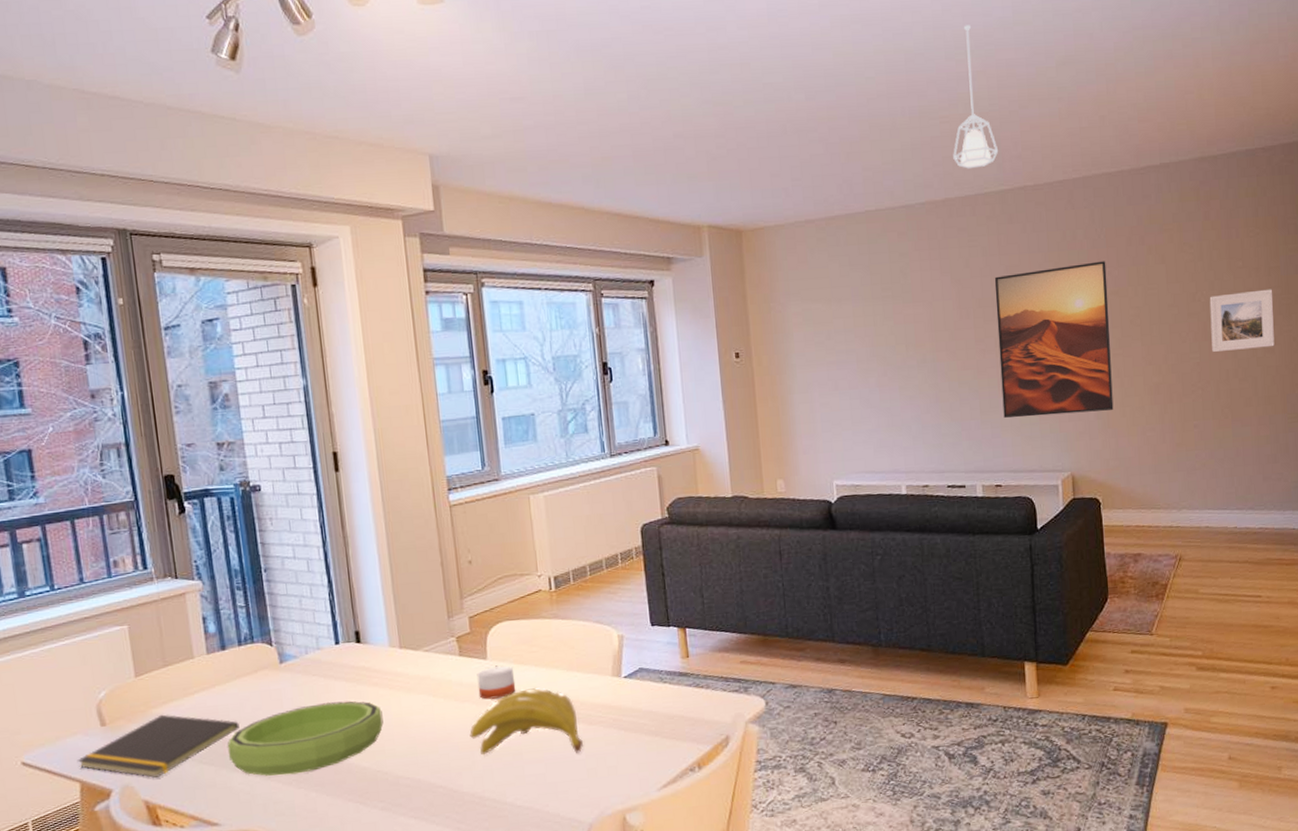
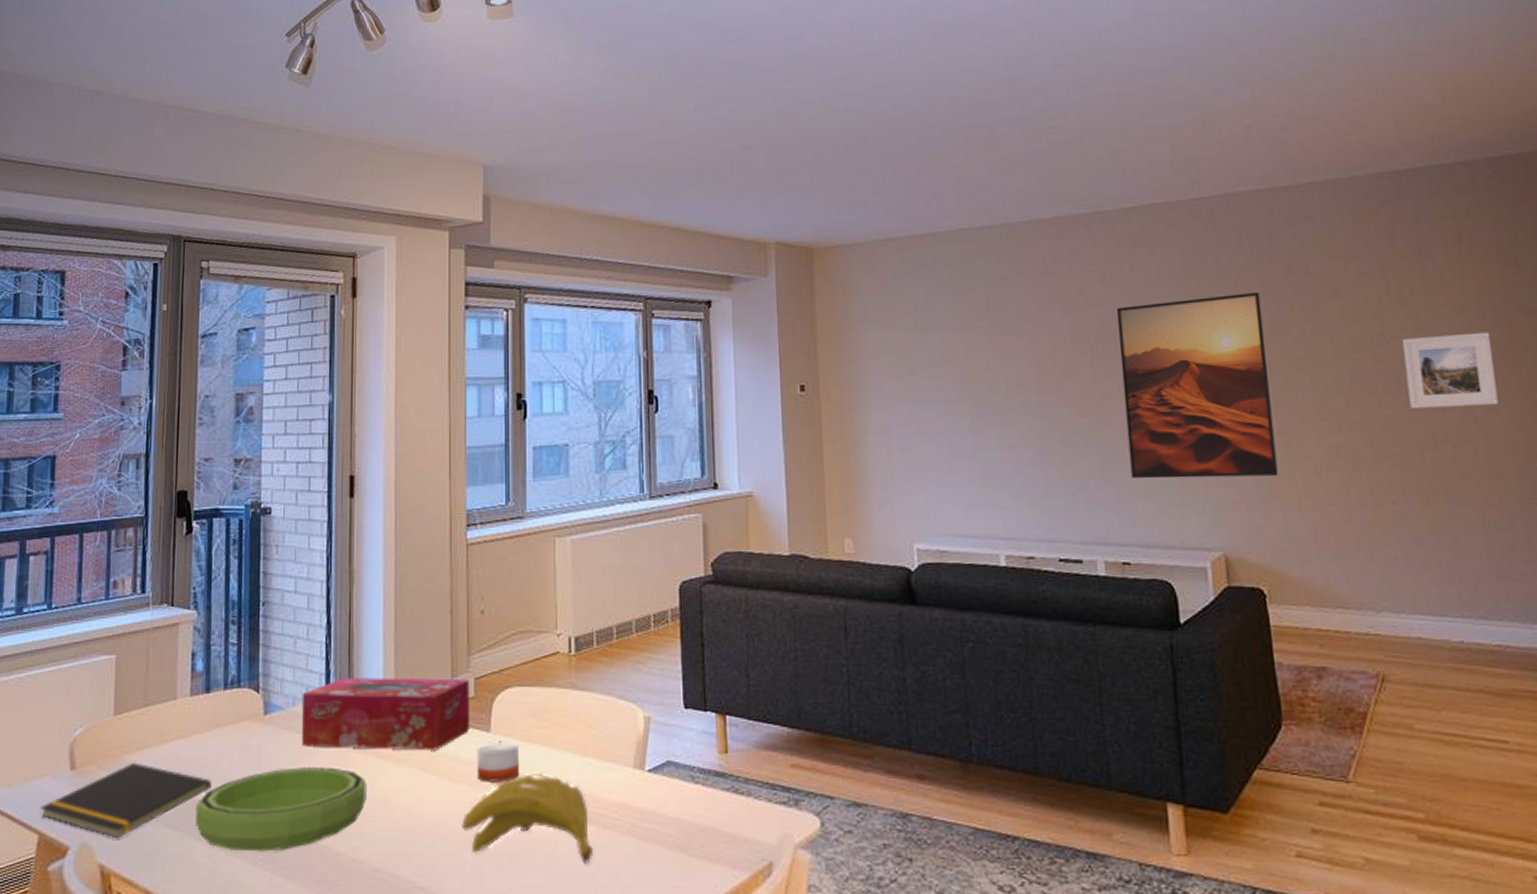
tissue box: none [313,619,468,687] -> present [301,677,469,751]
pendant lamp: present [953,25,999,169] -> none [1063,29,1119,184]

